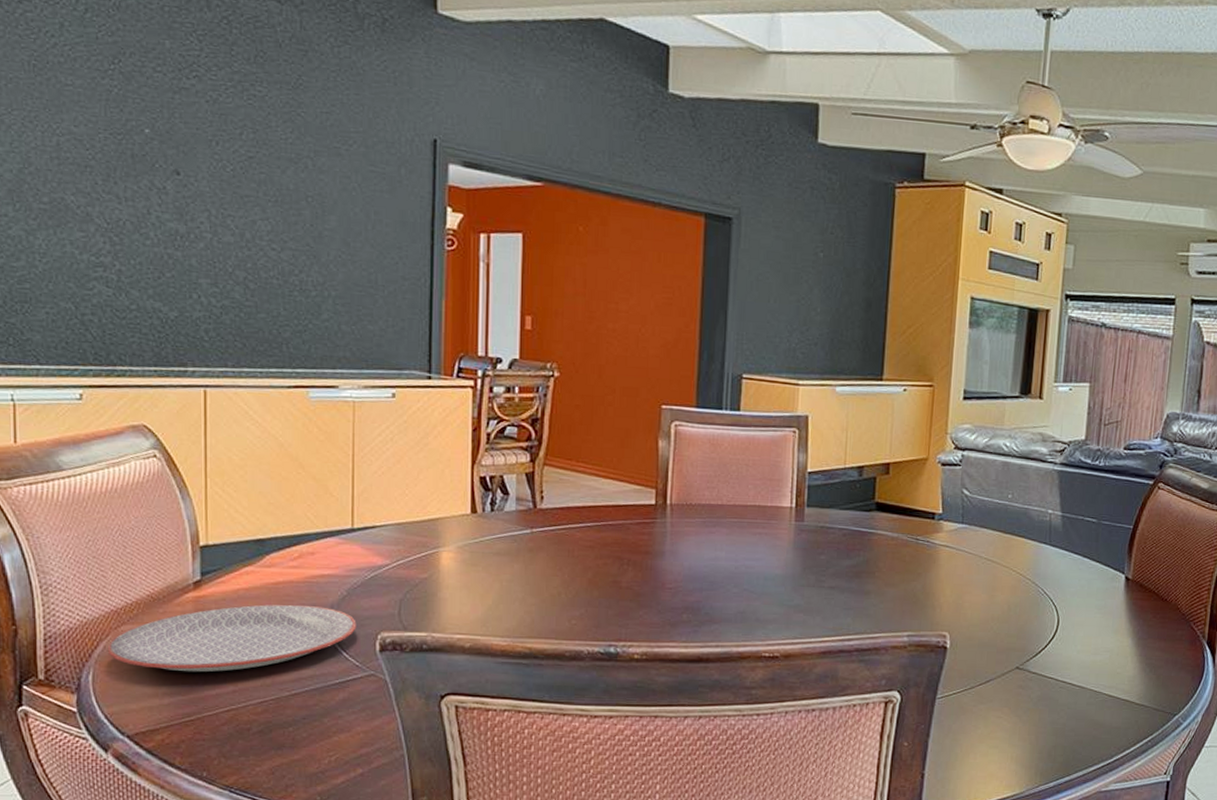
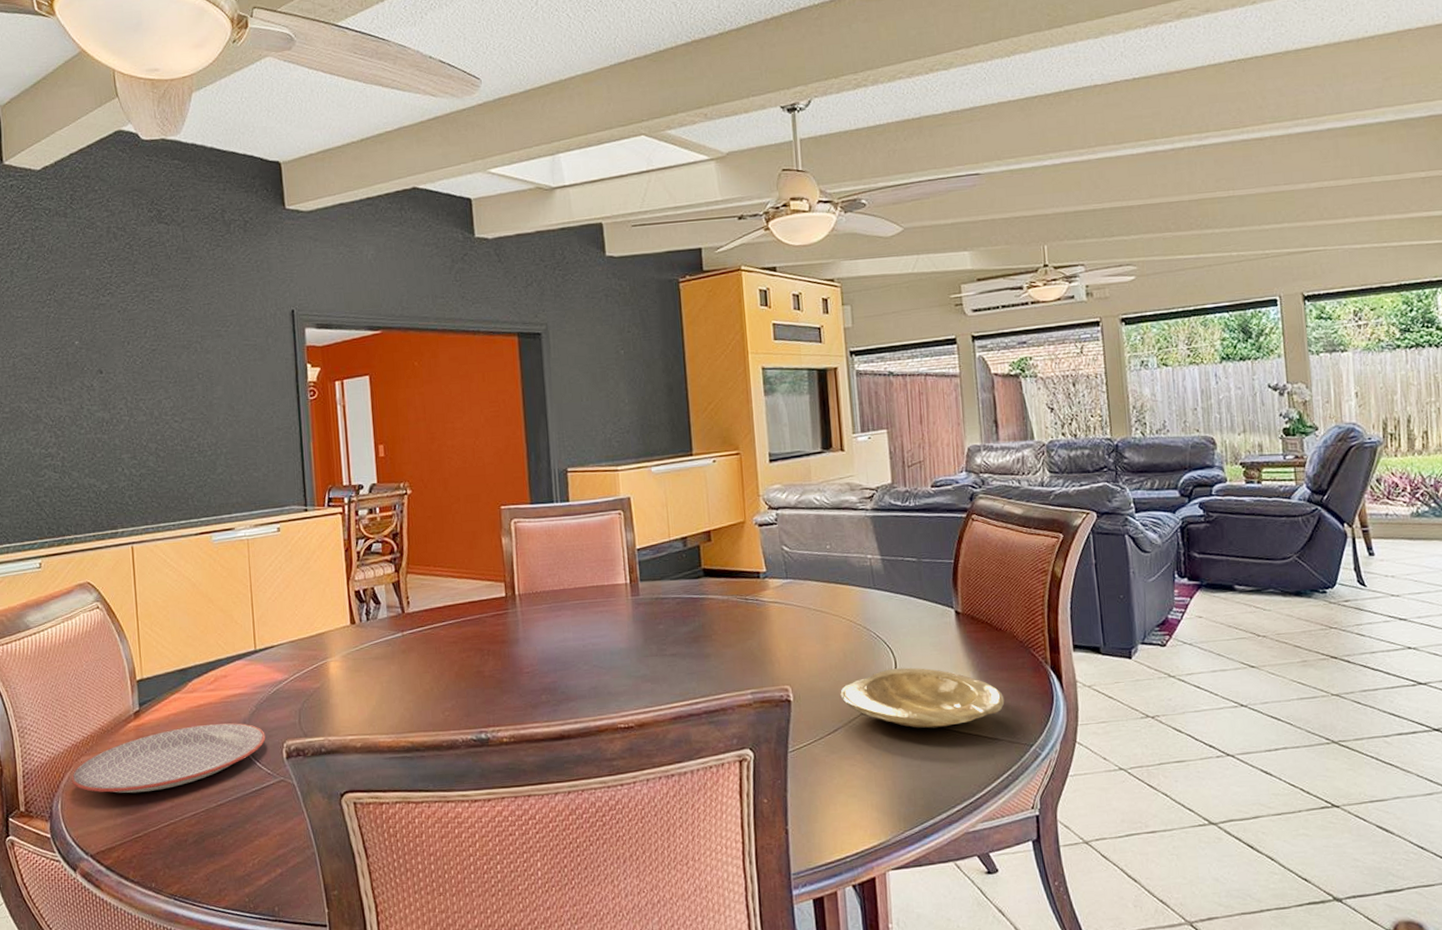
plate: none [998,626,1158,689] -> present [840,667,1005,729]

